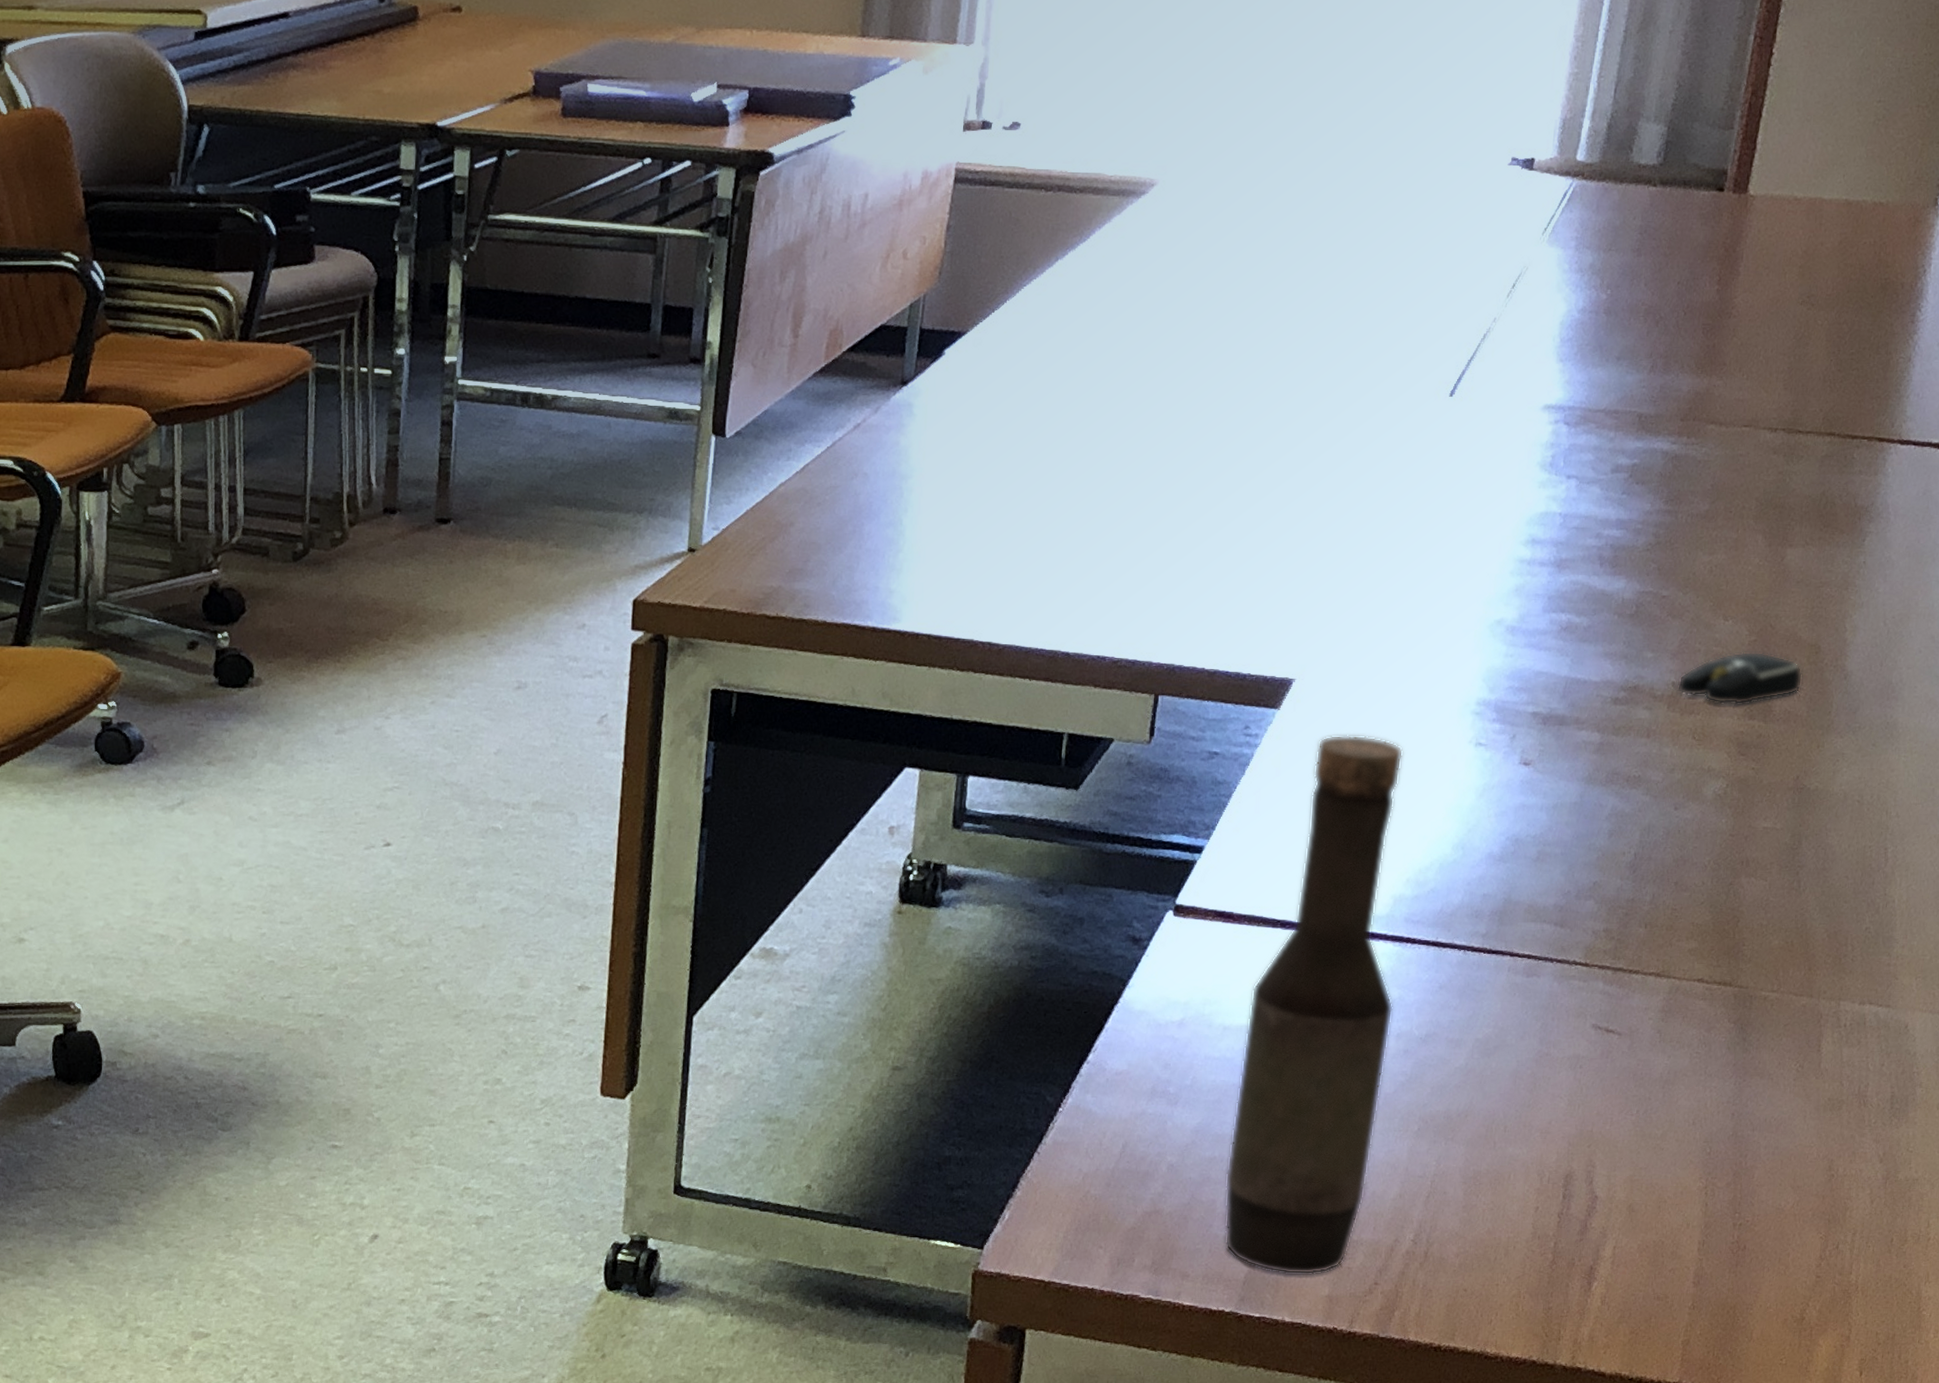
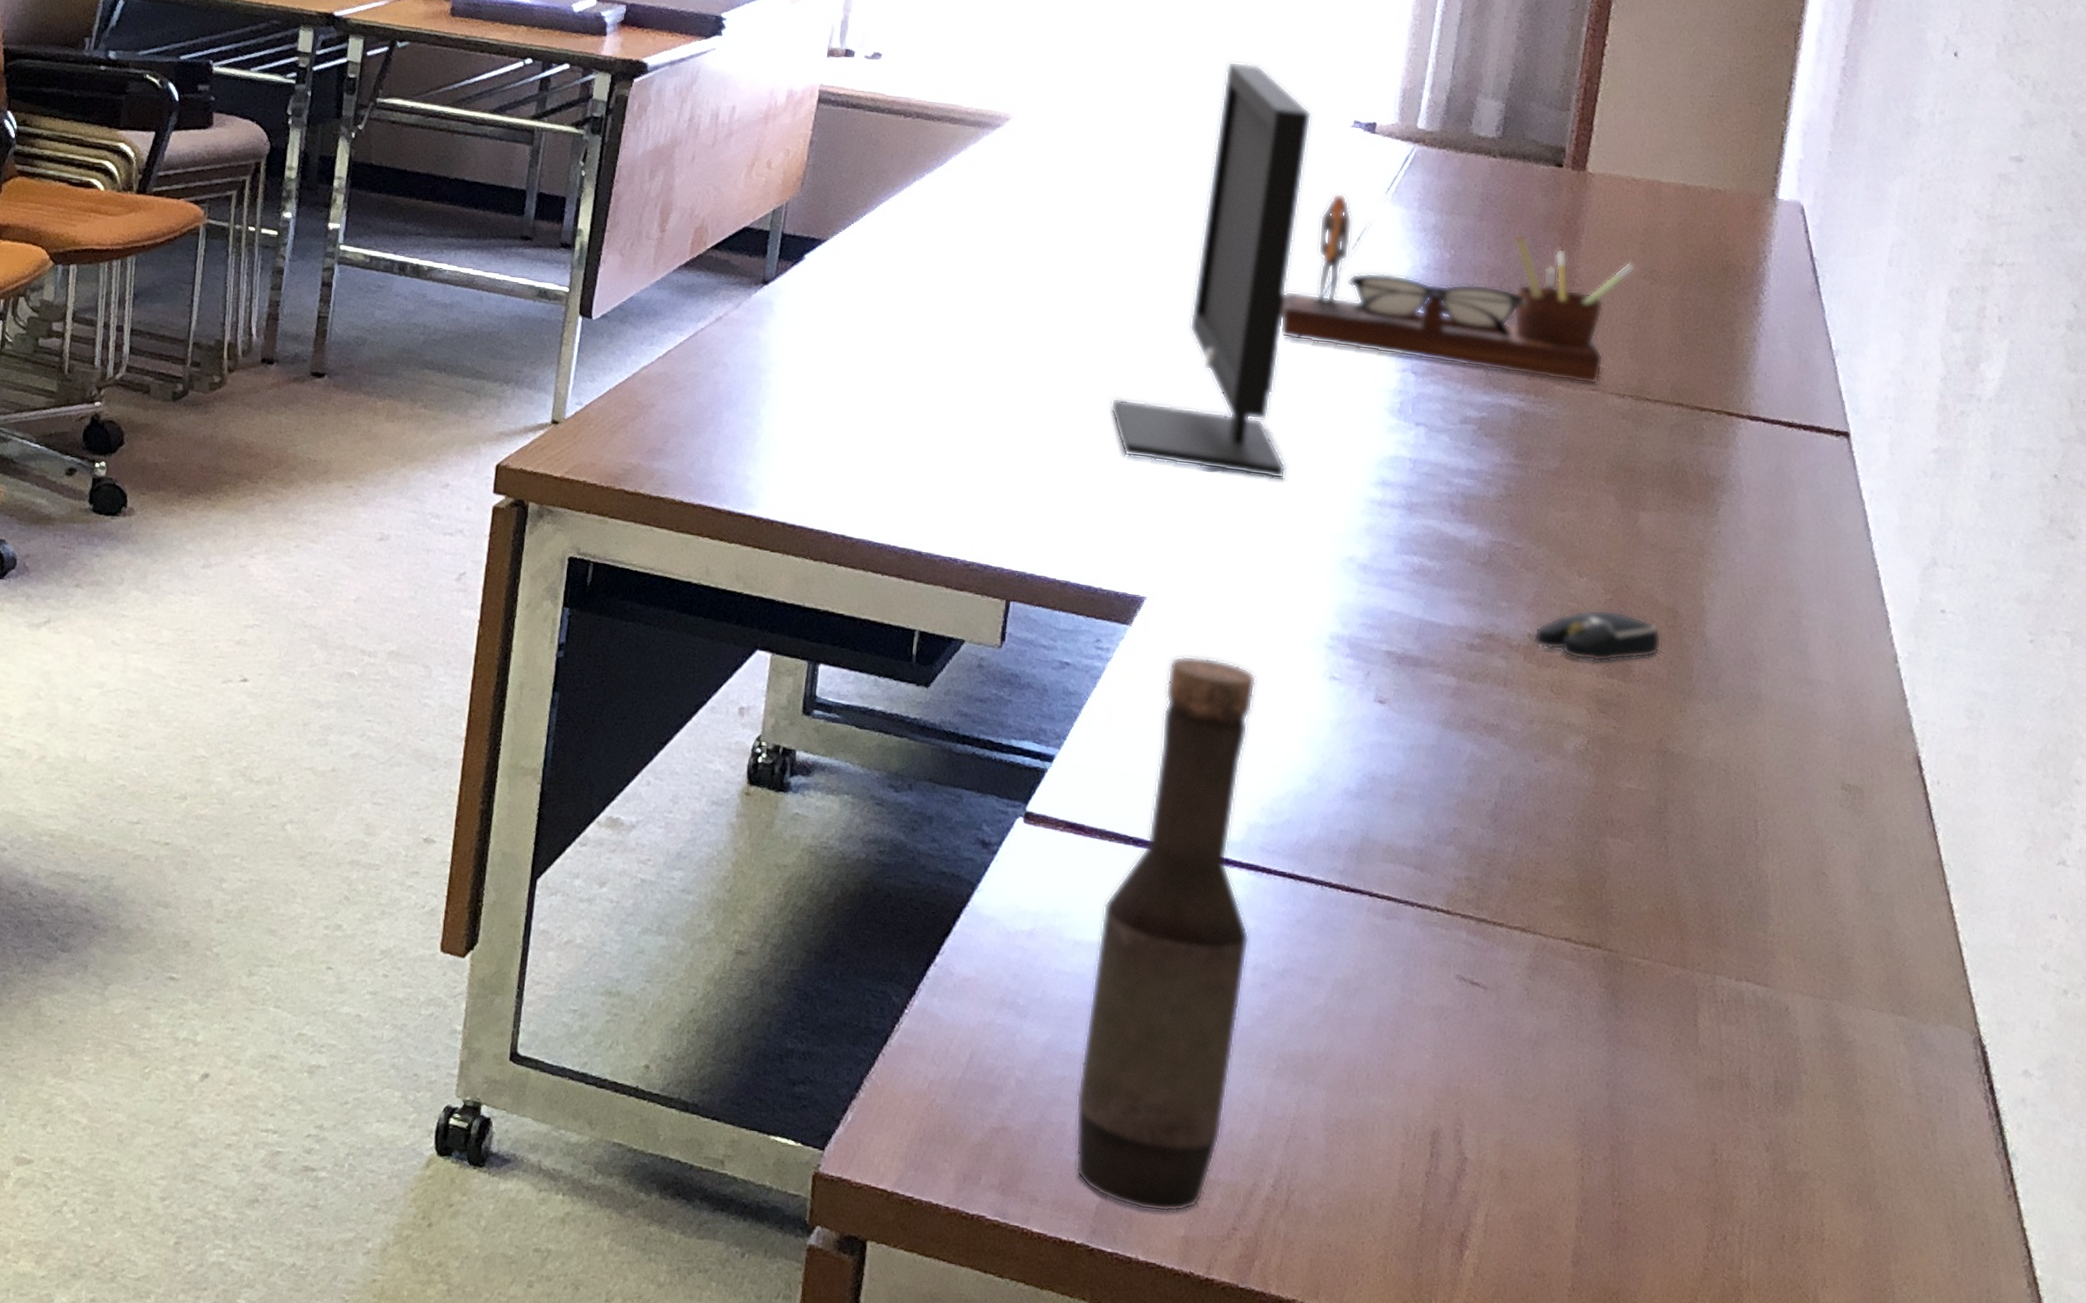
monitor: none [1259,102,1468,546] -> present [1110,61,1312,479]
desk organizer: none [1433,237,1794,421] -> present [1281,193,1636,385]

